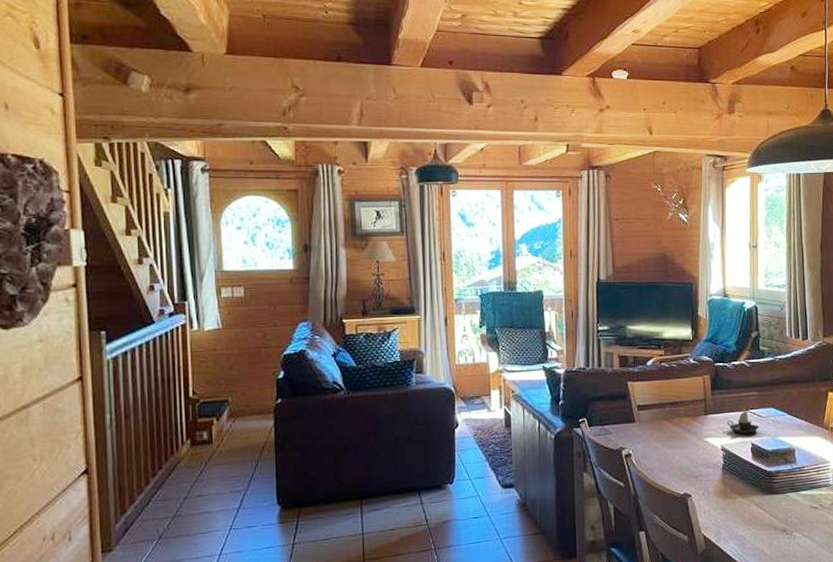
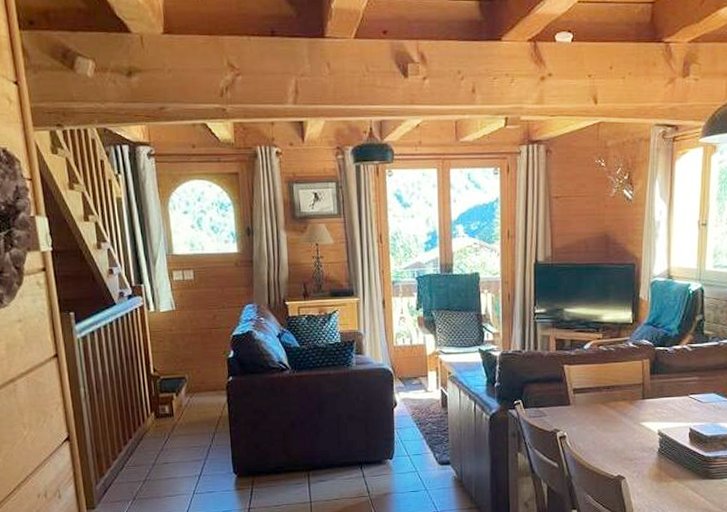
candle: present [727,406,759,435] -> none [666,391,699,420]

